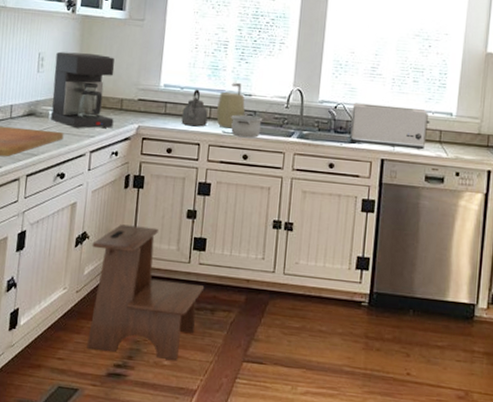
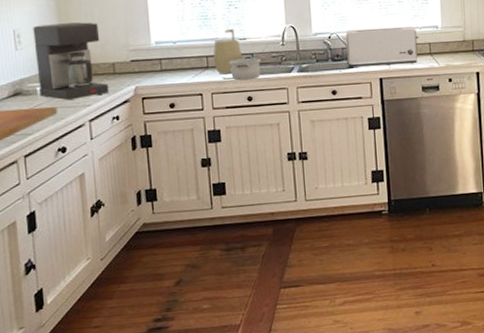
step stool: present [87,224,205,360] -> none [108,182,231,311]
kettle: present [181,89,208,127] -> none [179,41,206,79]

